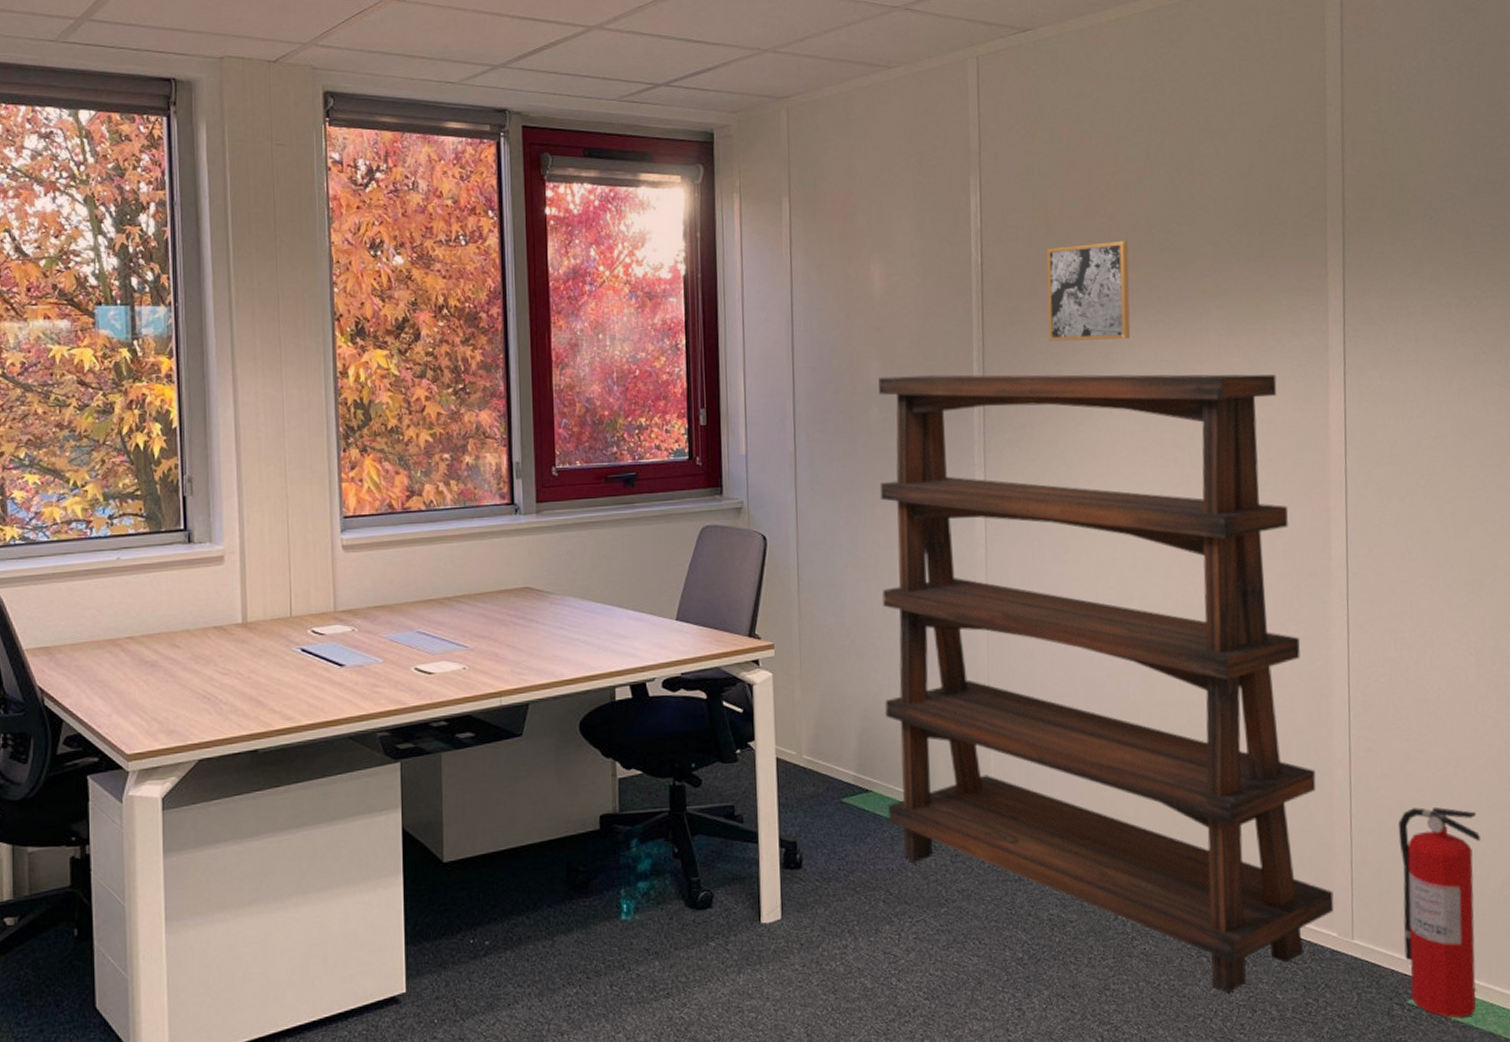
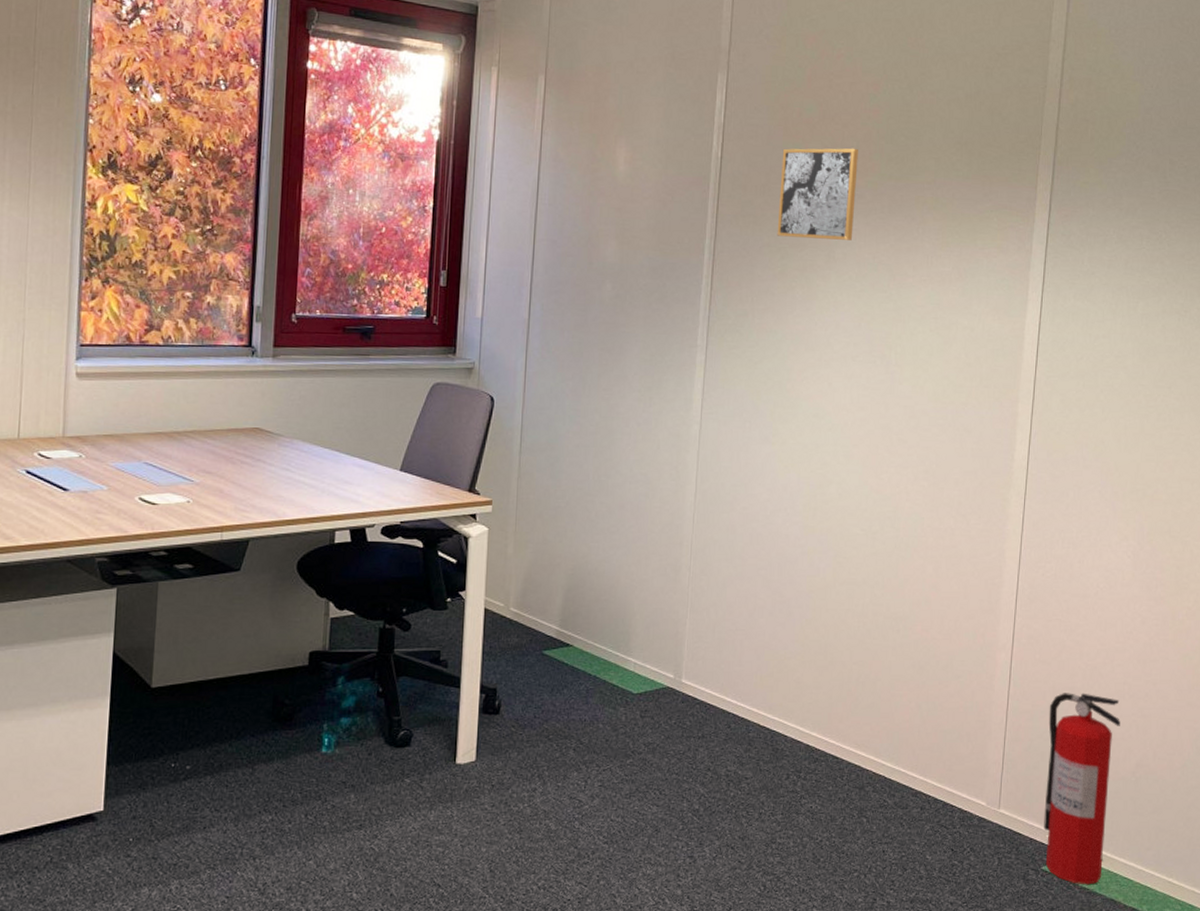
bookshelf: present [878,374,1334,993] -> none [585,256,986,852]

